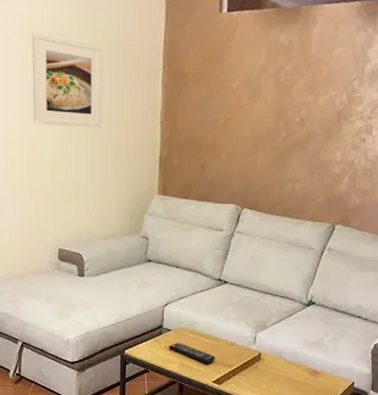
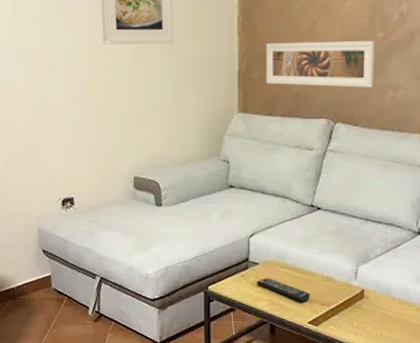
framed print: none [184,134,278,179] -> present [266,41,374,88]

